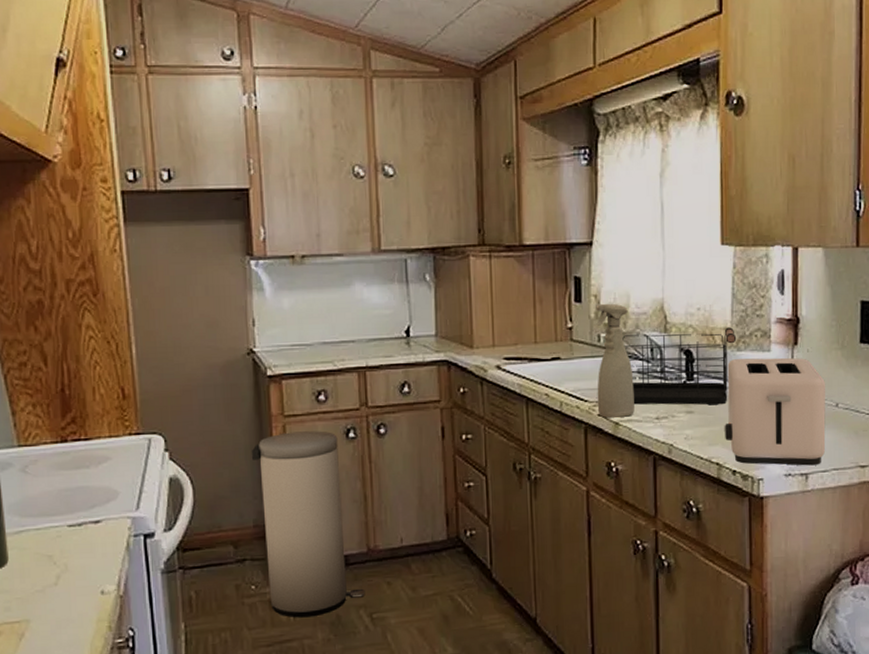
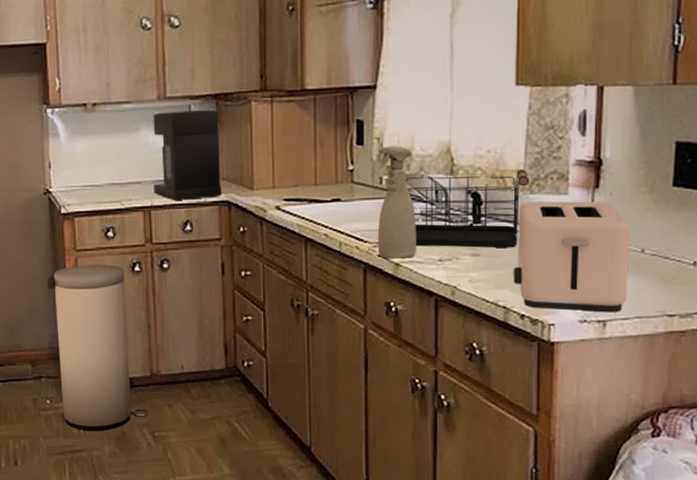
coffee maker: none [367,264,441,360] -> present [153,110,222,200]

